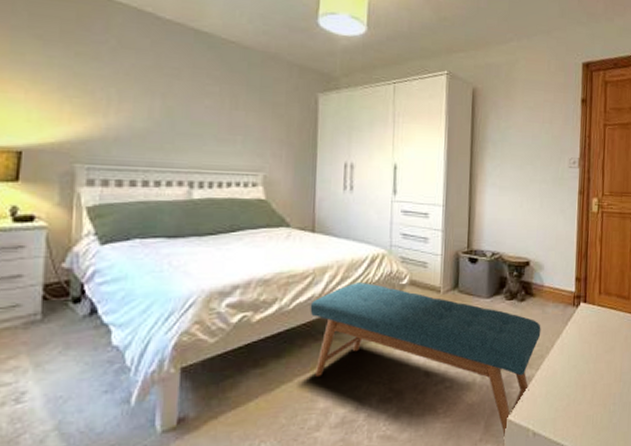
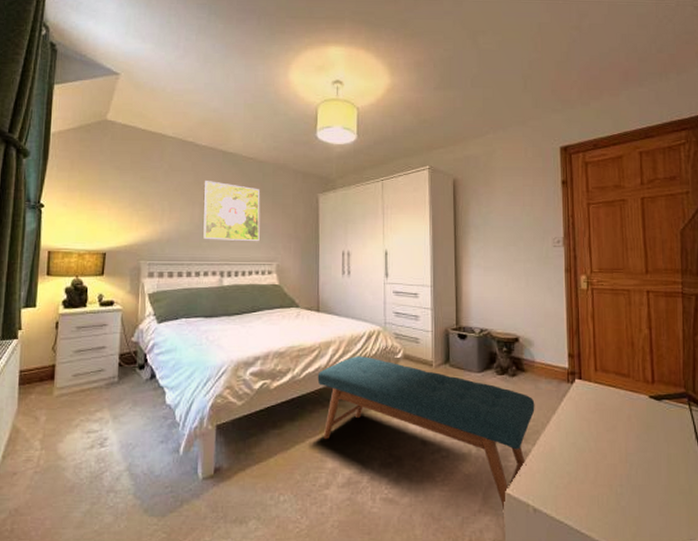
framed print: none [166,65,244,147] -> present [203,181,261,242]

